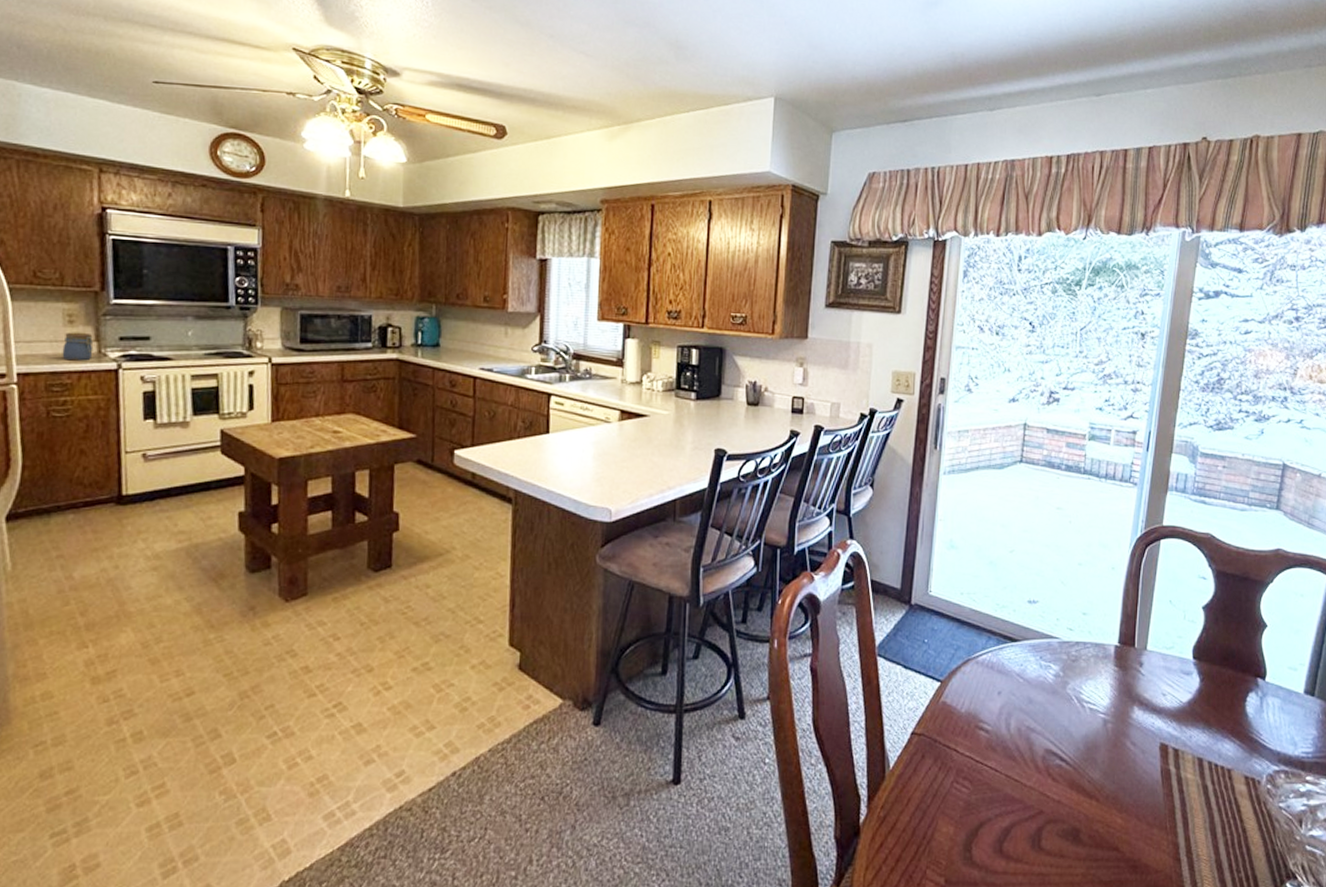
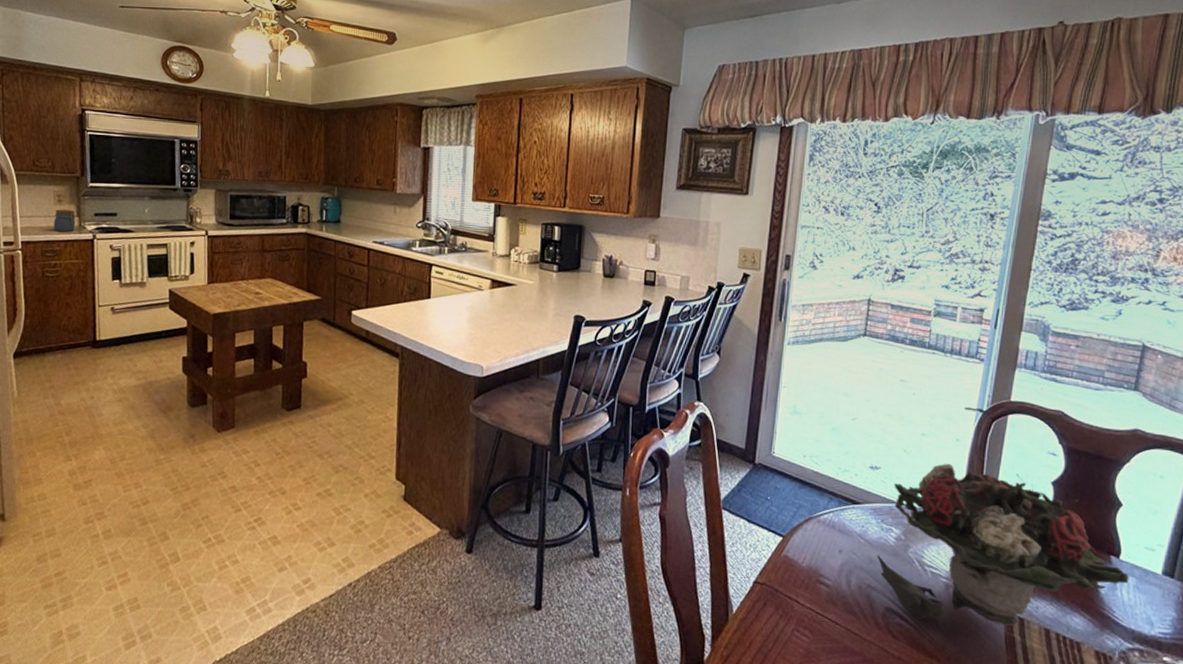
flower arrangement: none [1036,533,1274,759] -> present [877,407,1129,627]

